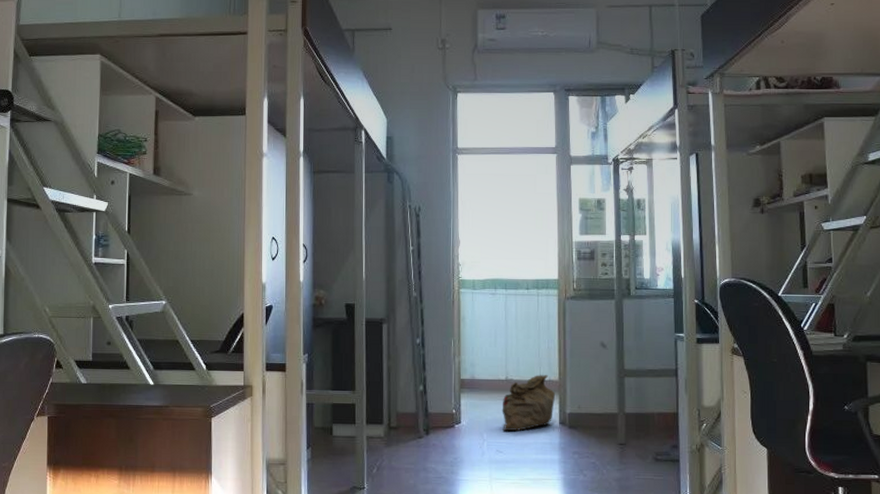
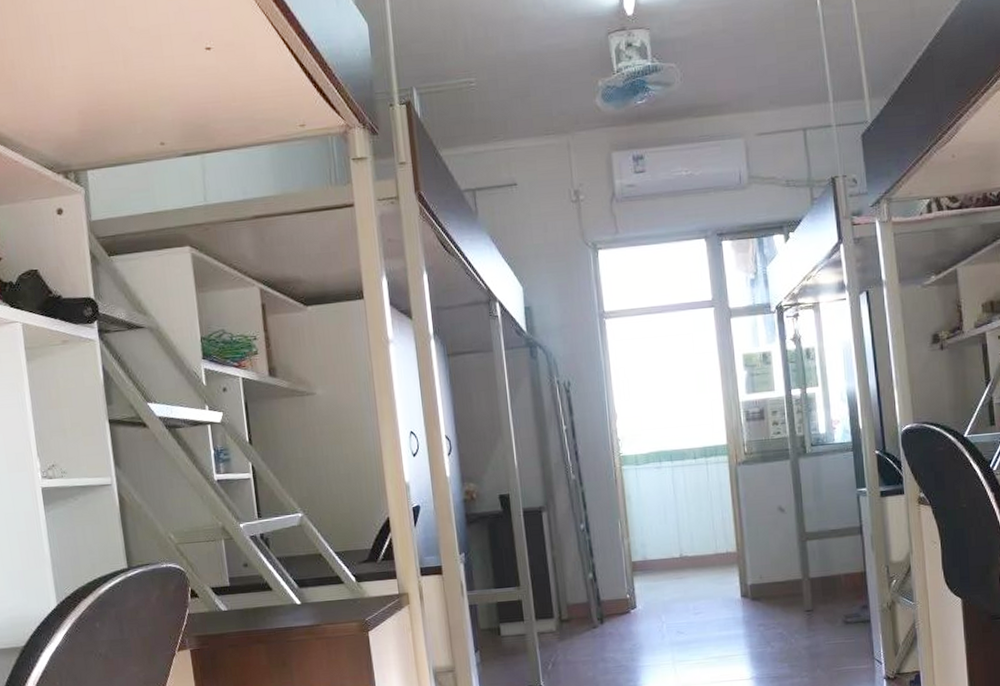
bag: present [502,375,556,431] -> none [679,547,735,610]

